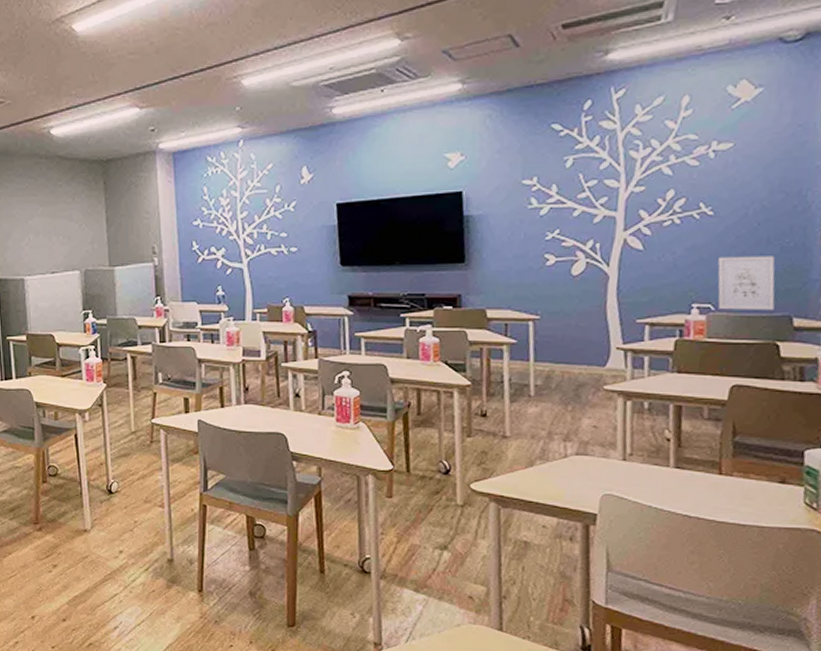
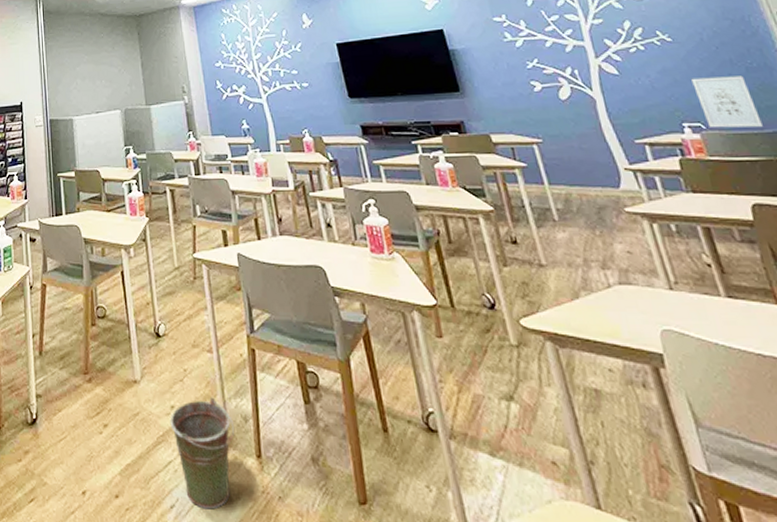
bucket: none [117,544,180,630] -> present [169,397,235,510]

